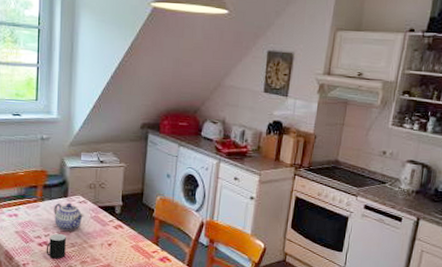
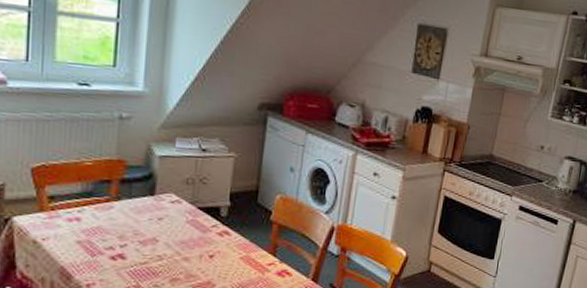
cup: present [46,233,66,259] -> none [121,242,151,277]
teapot: present [54,202,84,231] -> none [134,202,178,240]

